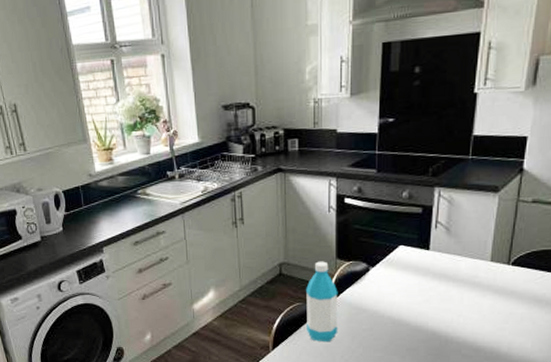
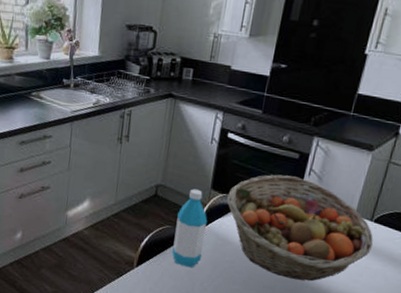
fruit basket: none [355,231,514,337] -> present [227,174,373,281]

